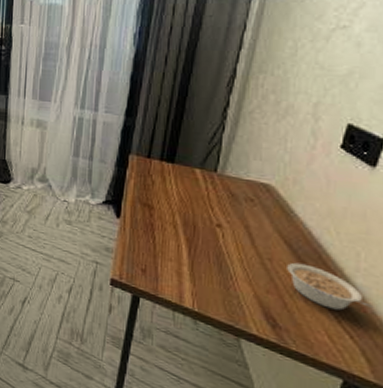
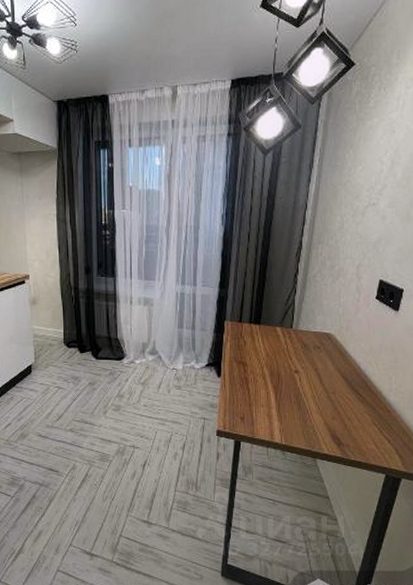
legume: present [287,262,374,311] -> none [345,392,402,423]

